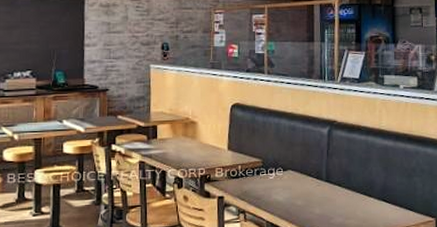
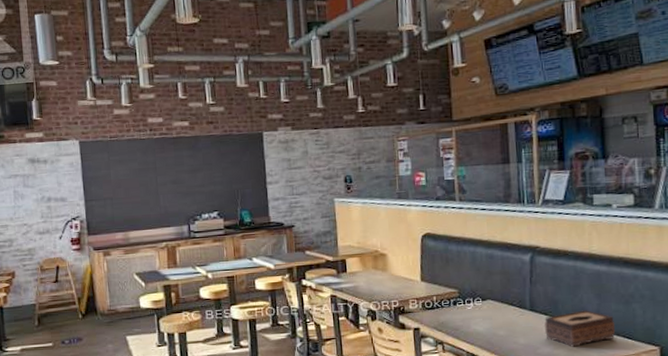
tissue box: none [337,182,399,218] -> present [544,310,616,347]

